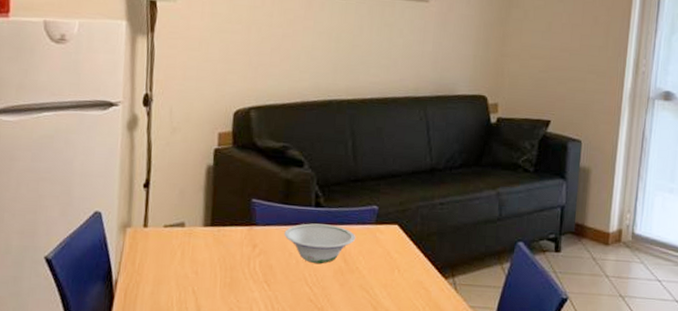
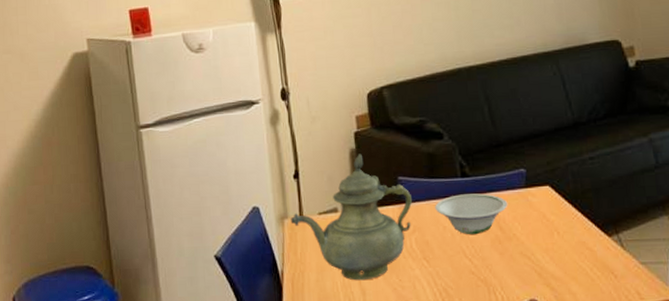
teapot: none [133,171,264,298] -> present [290,153,413,281]

